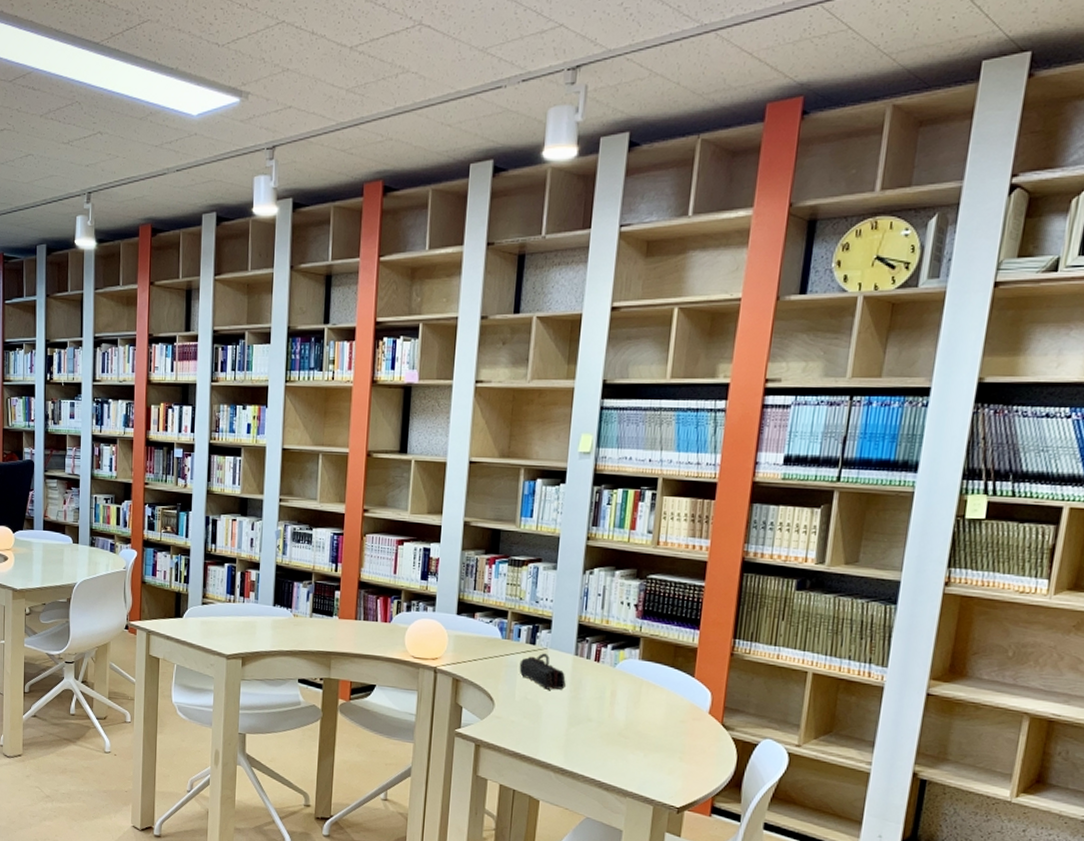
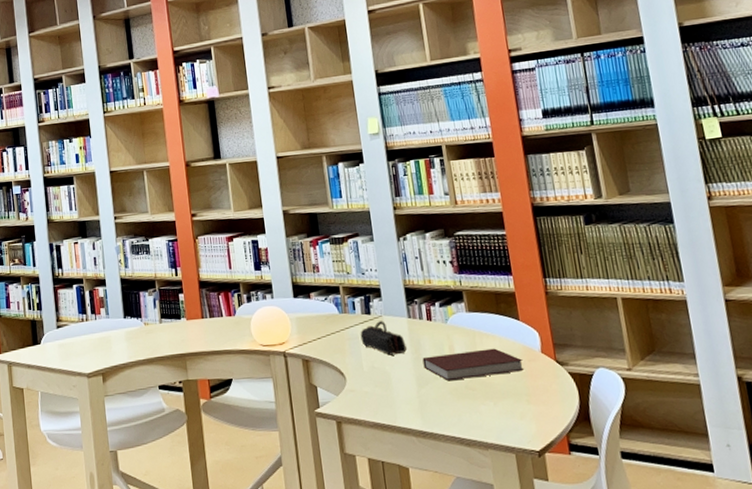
notebook: none [579,697,687,729] -> present [422,348,524,381]

